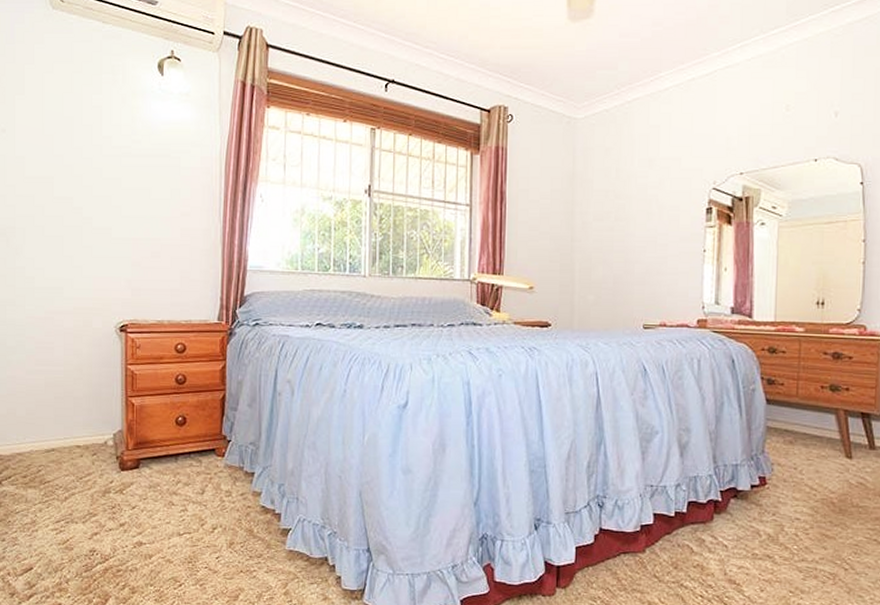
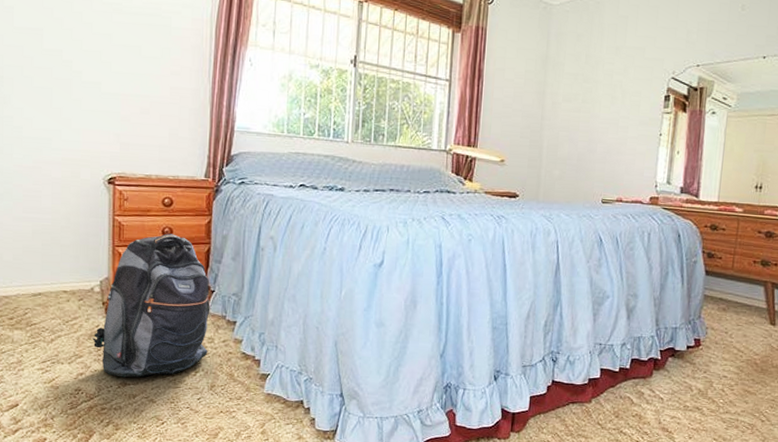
backpack: none [107,381,227,537] -> present [92,233,211,378]

